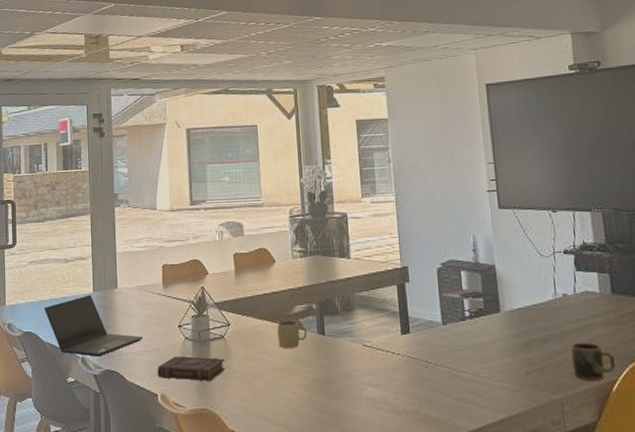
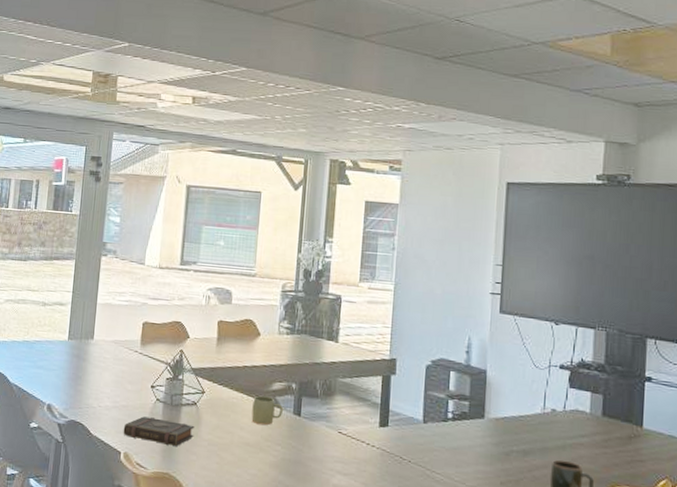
laptop: present [44,295,143,357] -> none [15,342,114,406]

